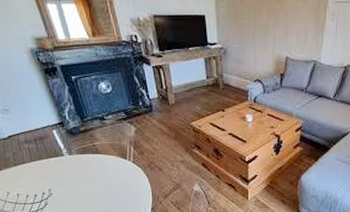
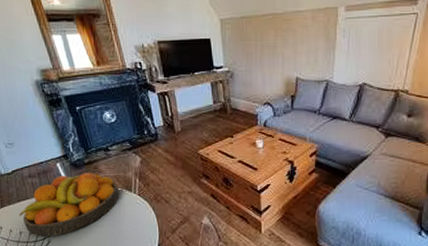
fruit bowl: none [15,139,115,200] -> present [18,172,120,237]

